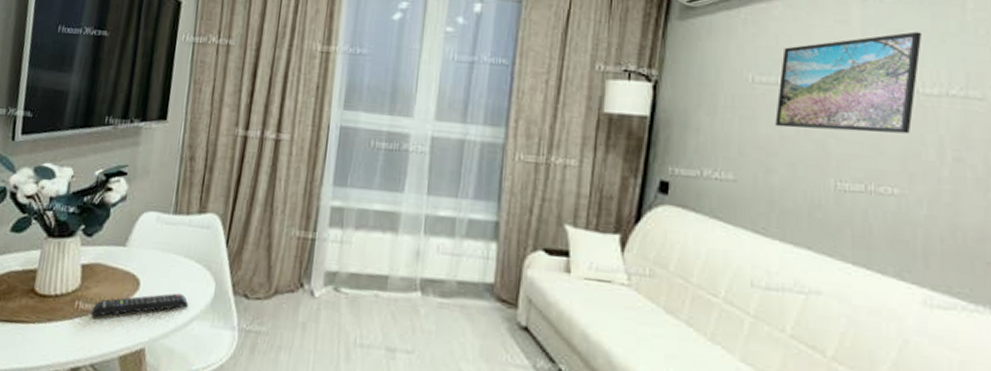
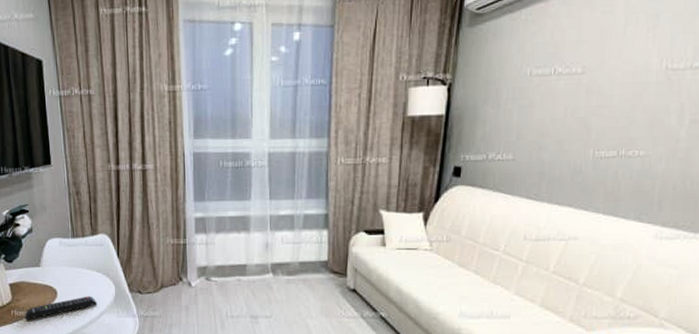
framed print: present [775,31,921,134] -> none [548,14,675,111]

